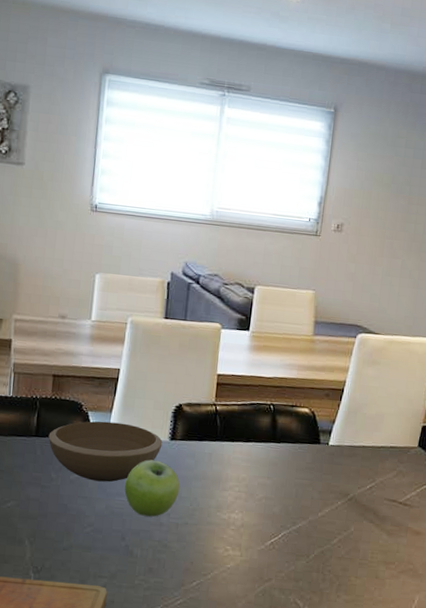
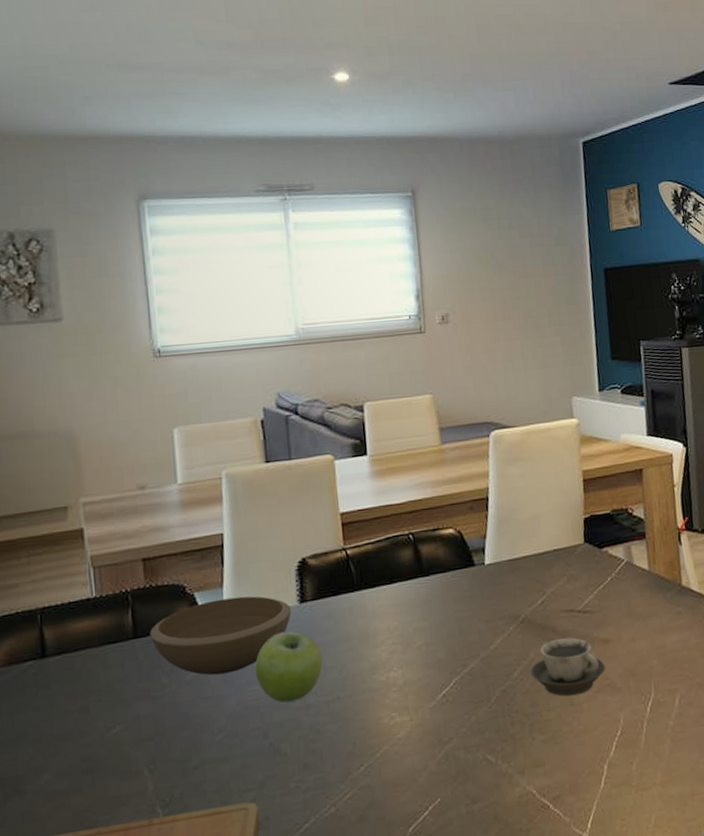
cup: none [347,521,412,571] -> present [530,637,605,697]

